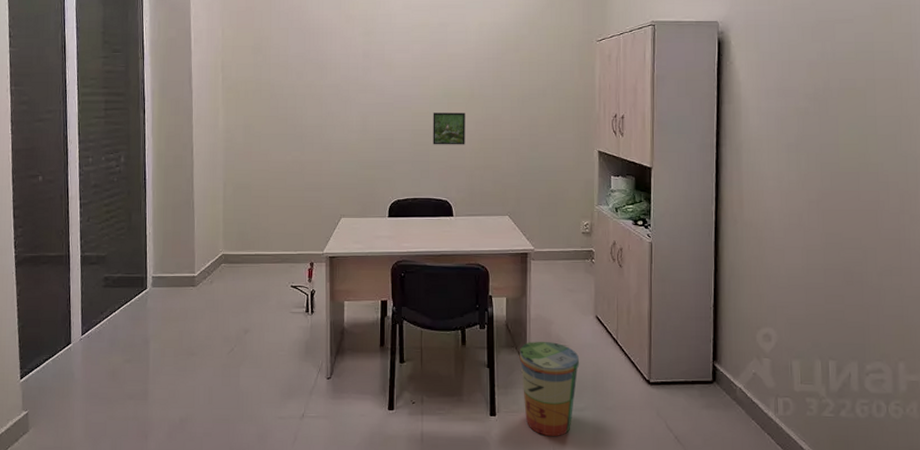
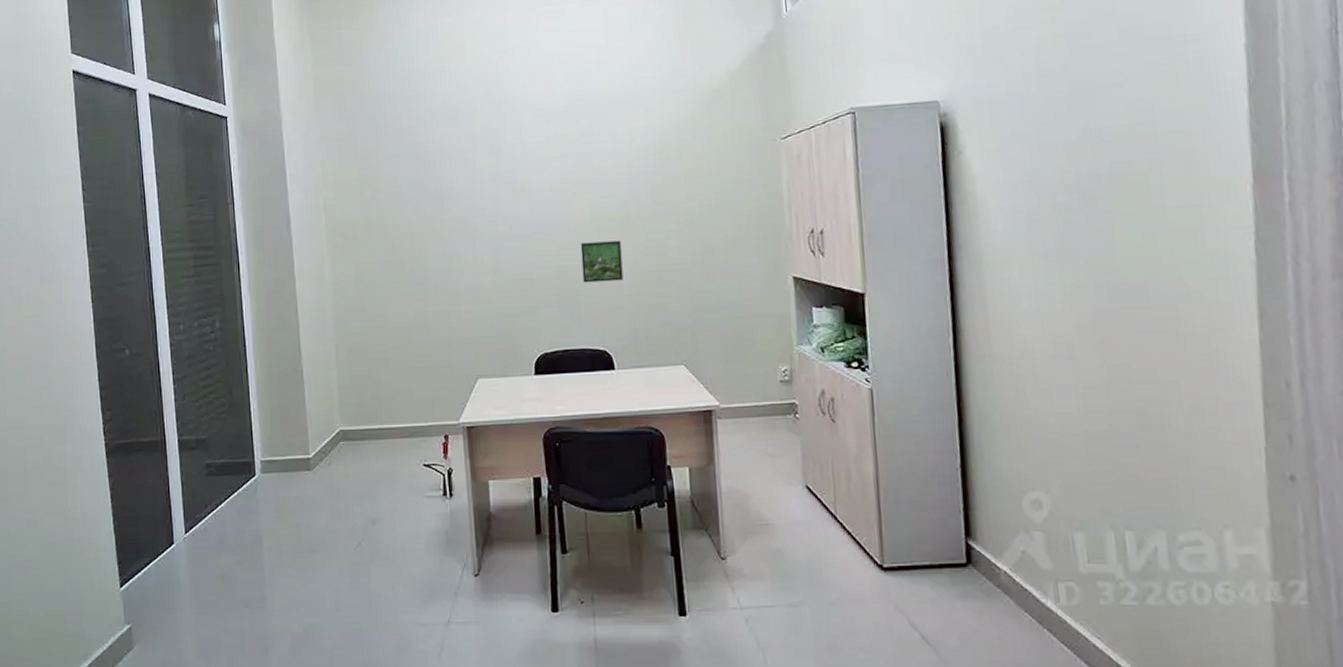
trash can: present [519,341,580,437] -> none [710,520,790,641]

